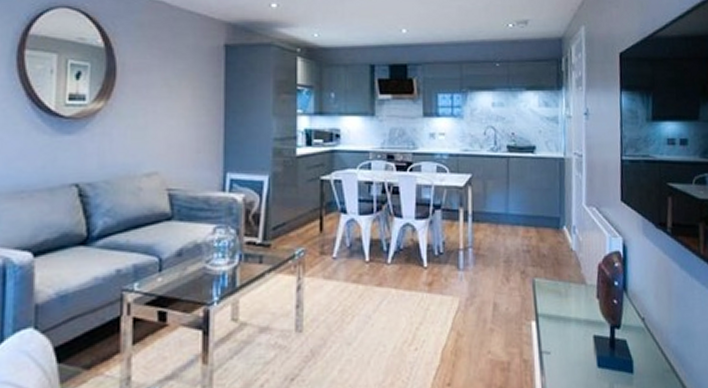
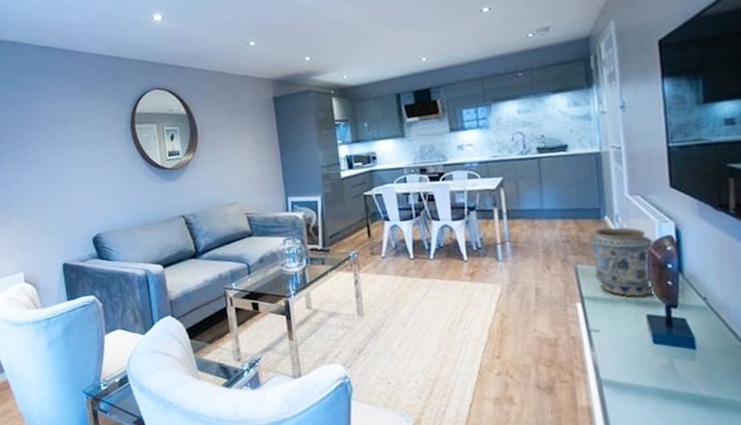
vase: none [548,239,604,316] -> present [590,227,654,297]

